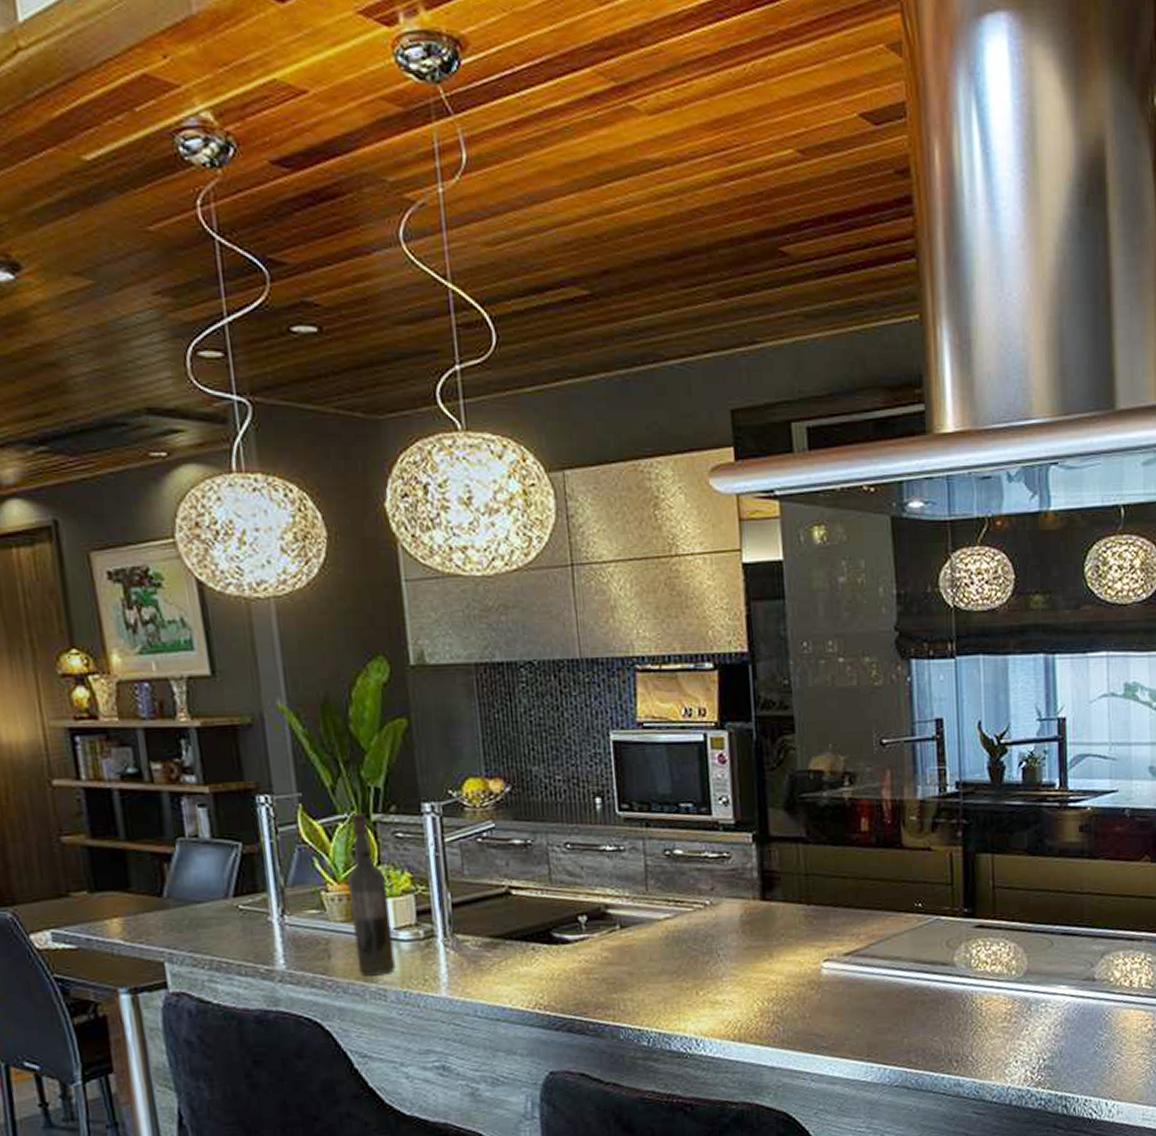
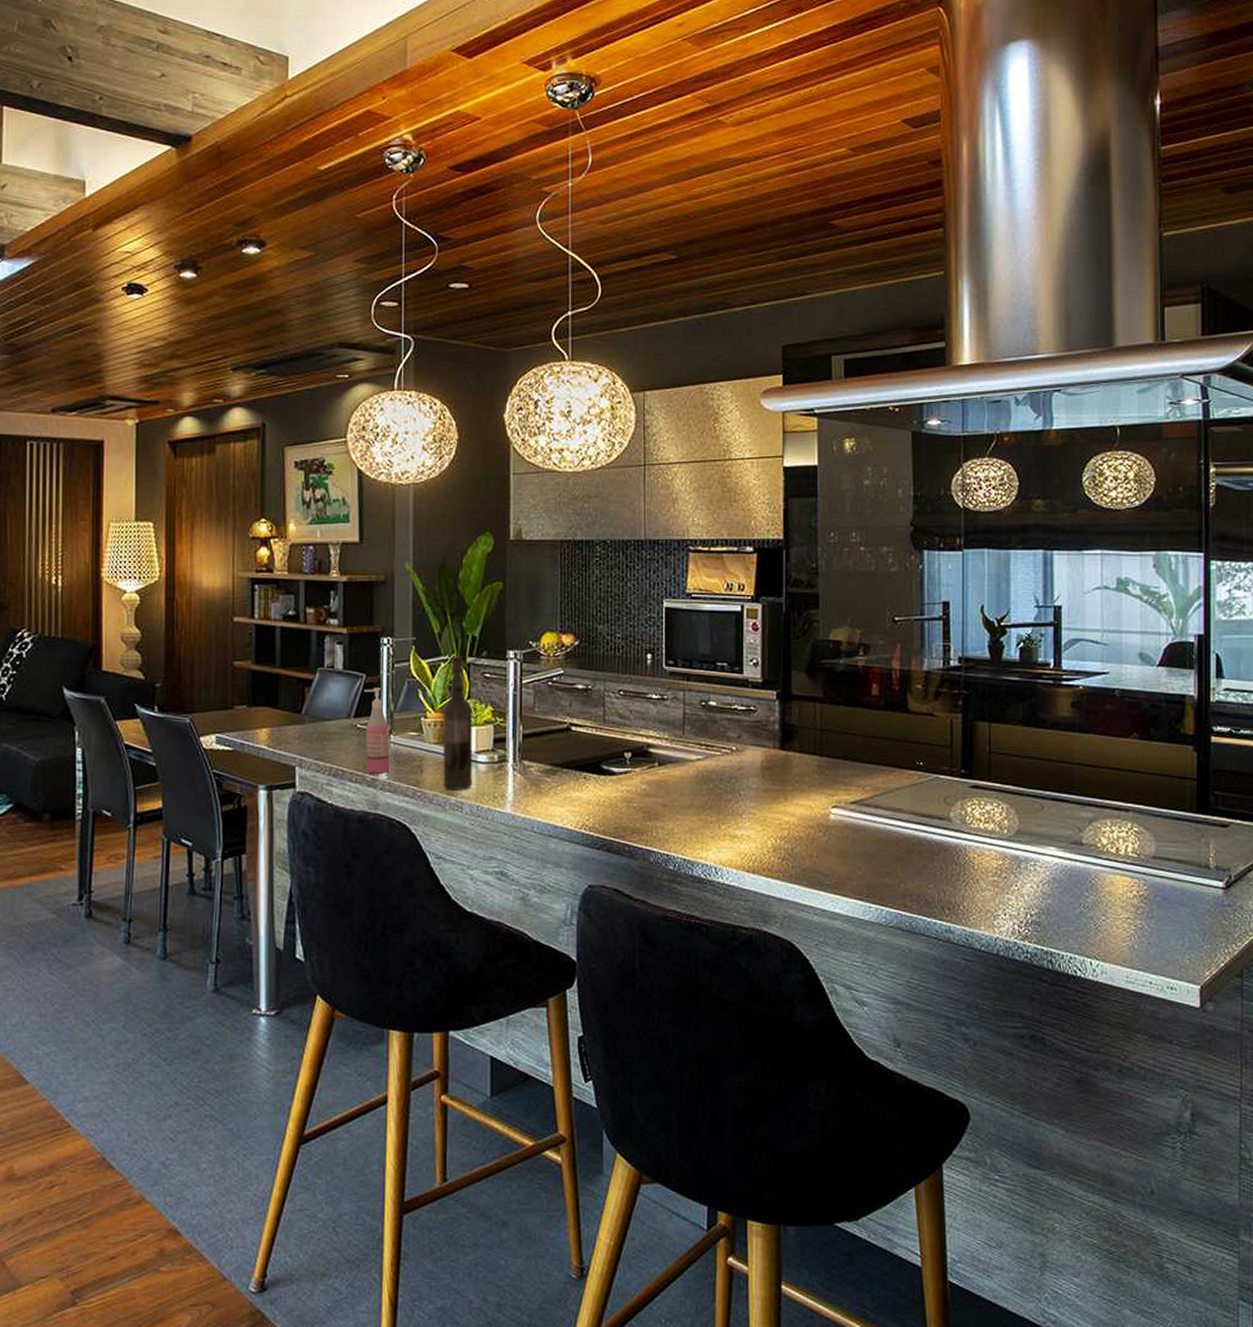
soap dispenser: none [241,858,289,964] -> present [363,687,390,774]

